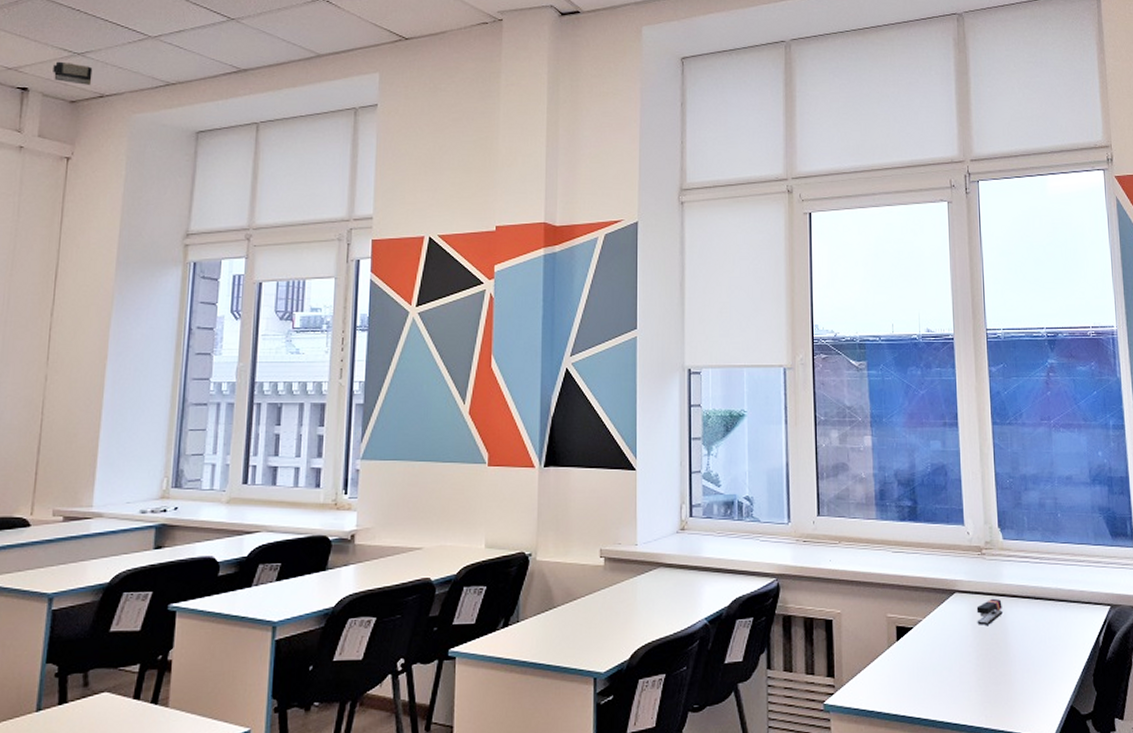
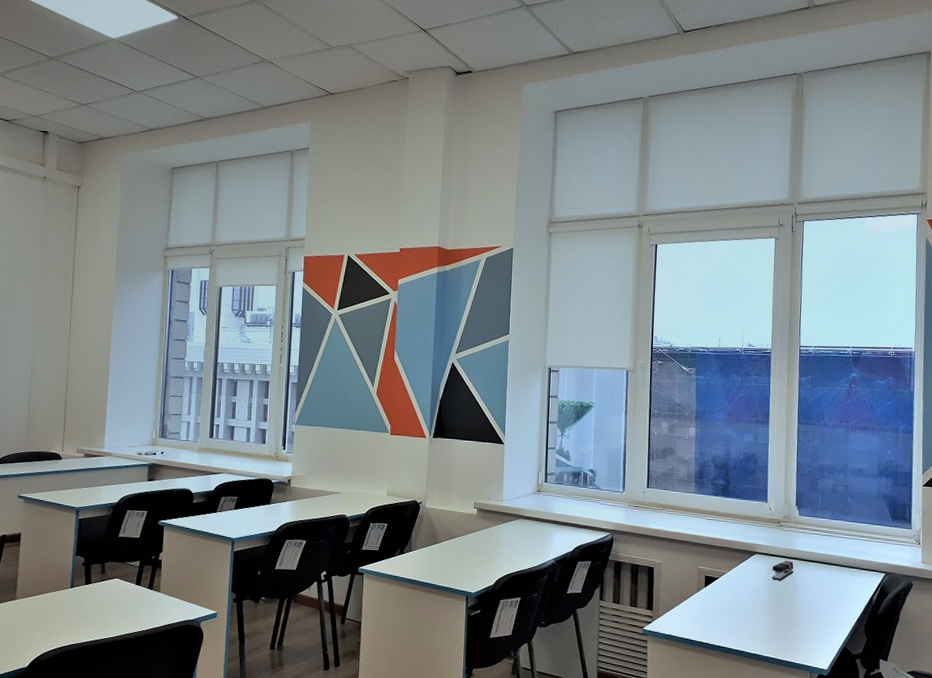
projector: present [53,61,93,85] -> none [65,110,94,130]

